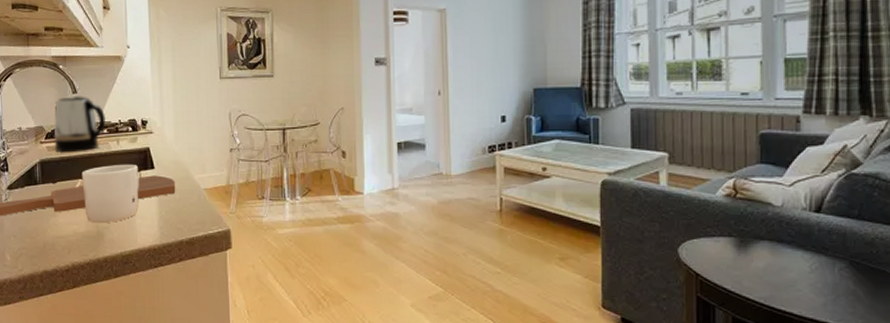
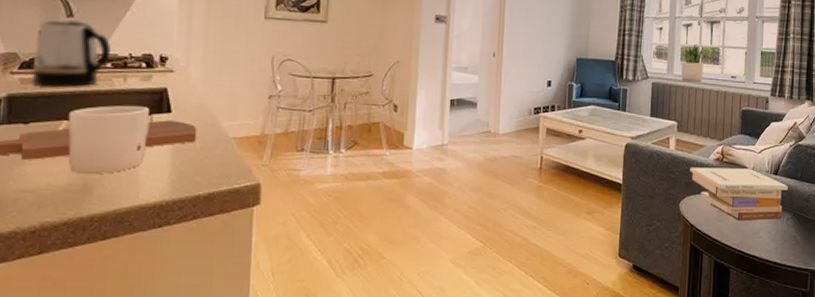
planter: none [670,59,699,105] -> present [681,45,703,83]
books: none [690,205,840,270] -> present [690,167,789,221]

